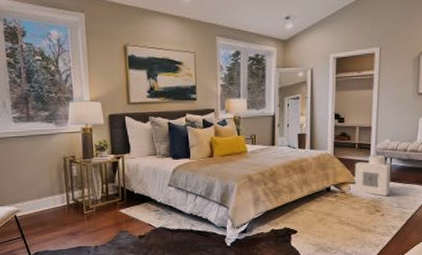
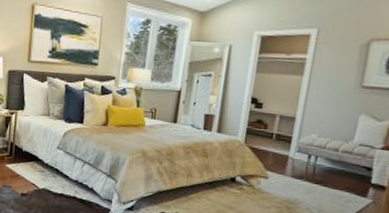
air purifier: present [354,154,392,197] -> none [265,148,316,199]

